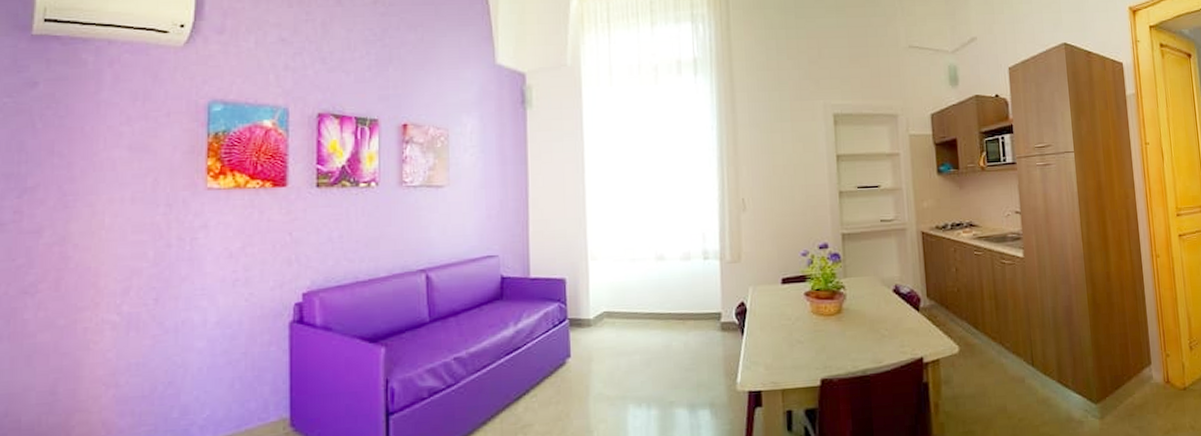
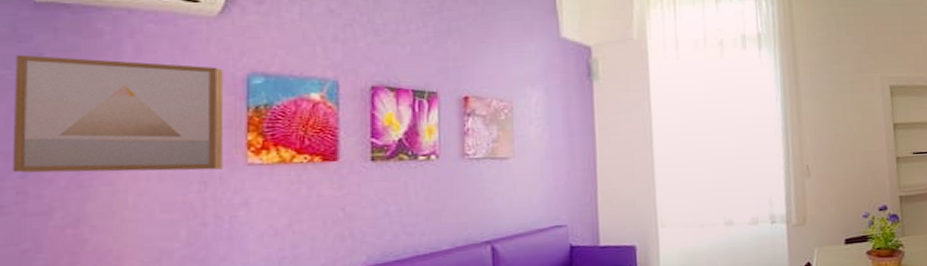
wall art: none [11,83,188,194] -> present [12,54,224,173]

